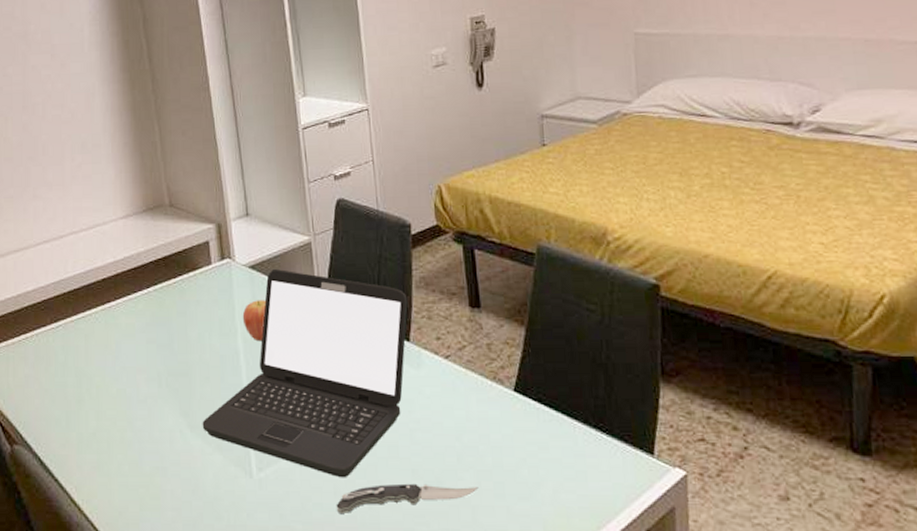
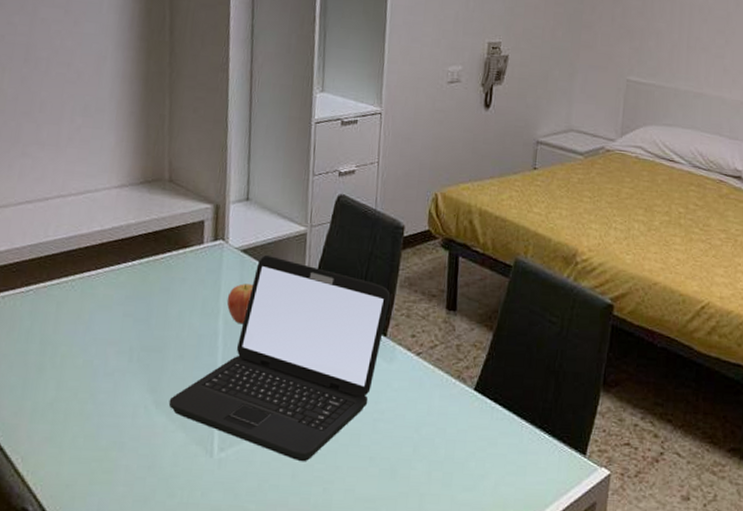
folding knife: present [336,483,479,513] -> none [291,470,429,496]

